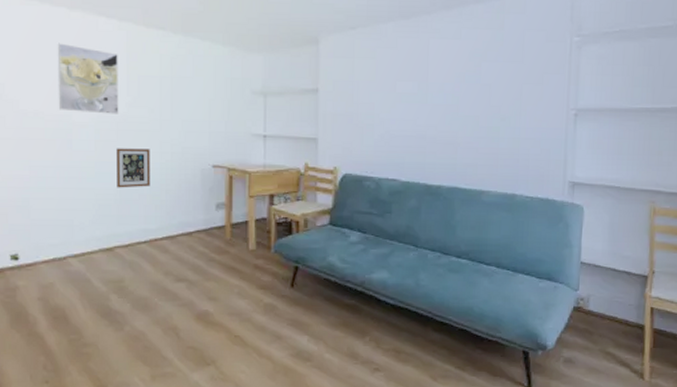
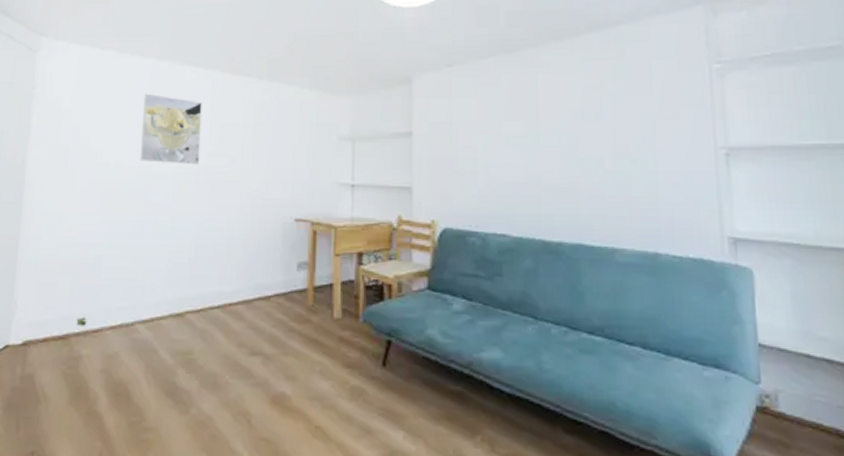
picture frame: present [116,148,151,188] -> none [192,201,230,245]

